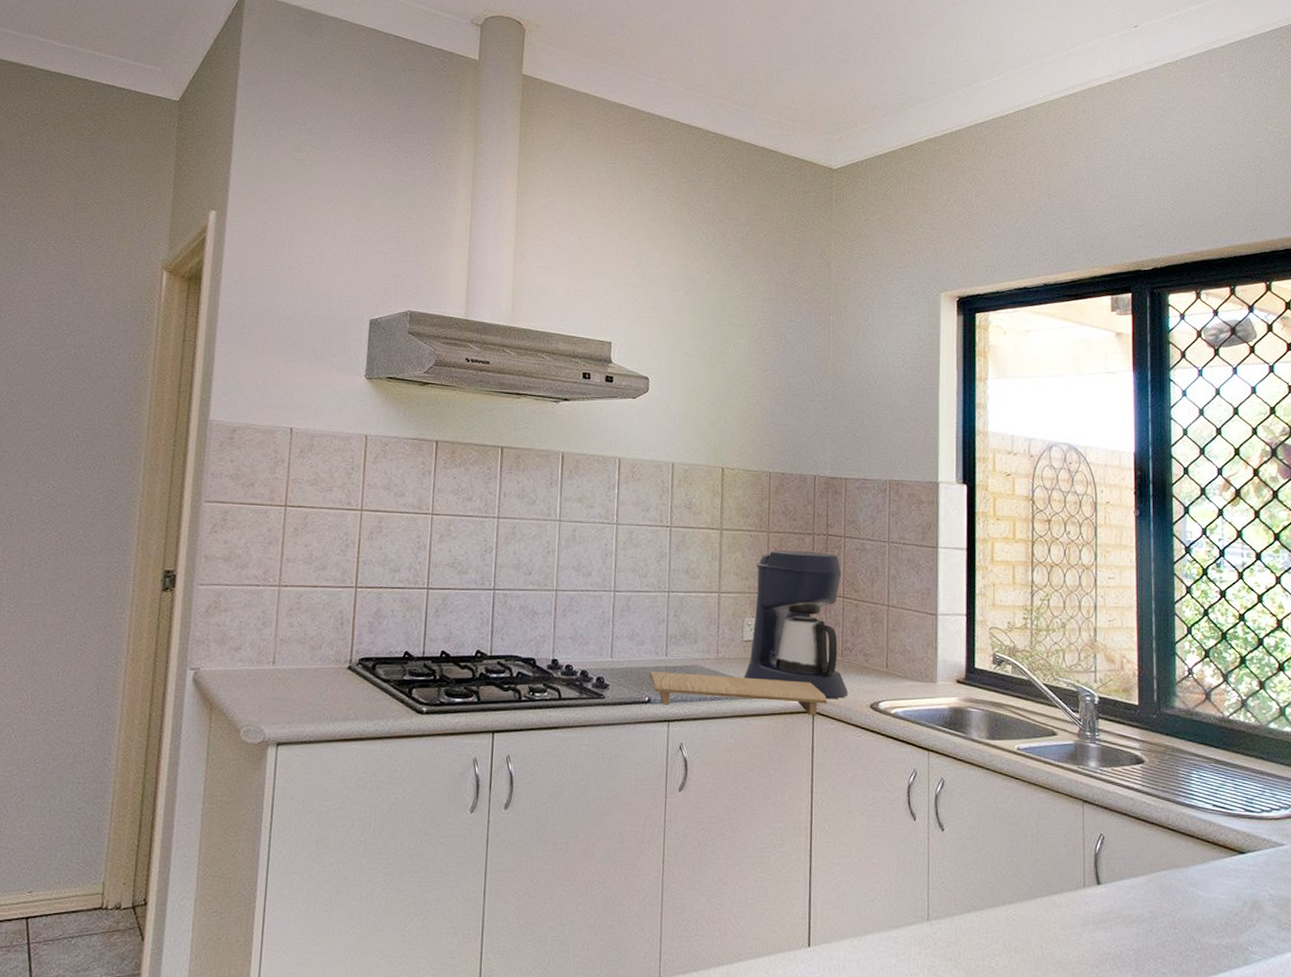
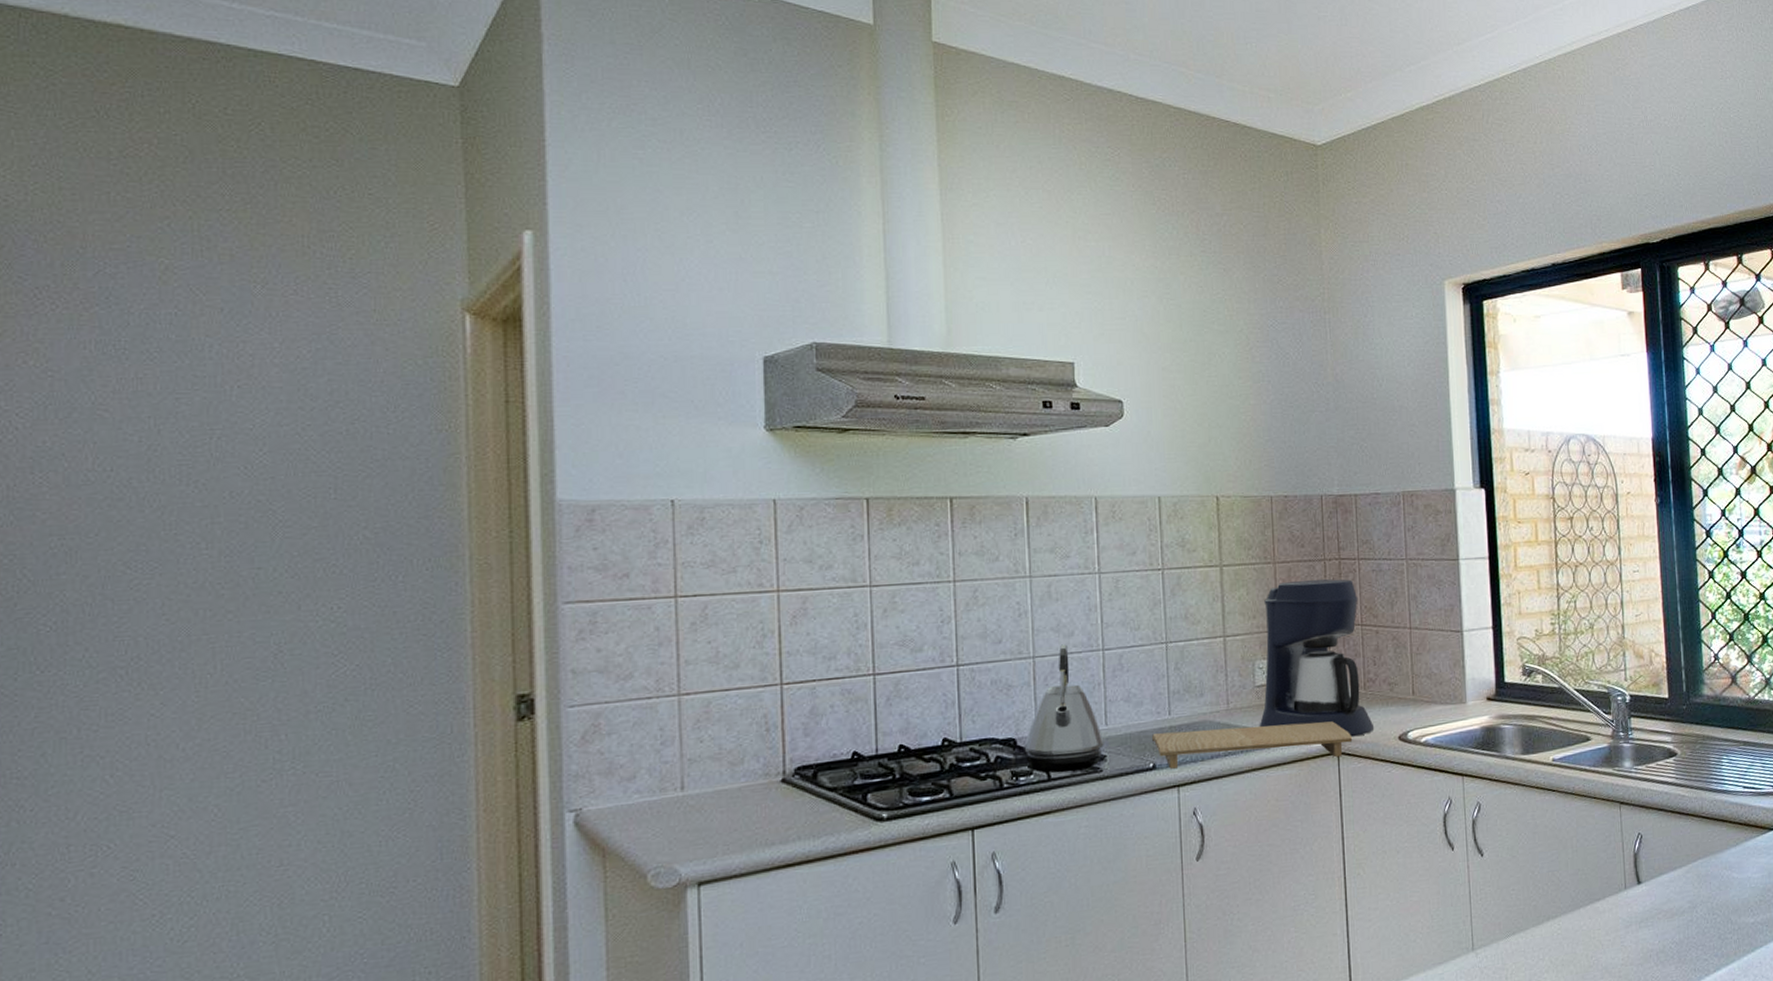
kettle: none [541,582,609,695] -> present [1024,644,1104,774]

